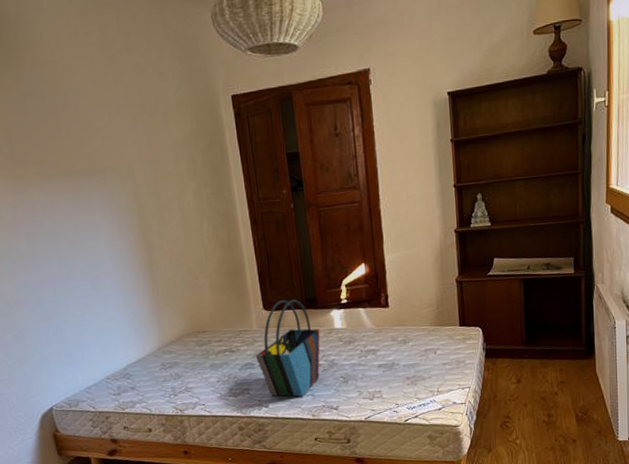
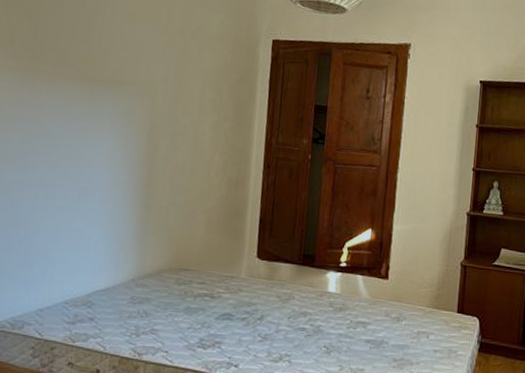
tote bag: present [255,299,320,397] -> none [236,250,312,361]

